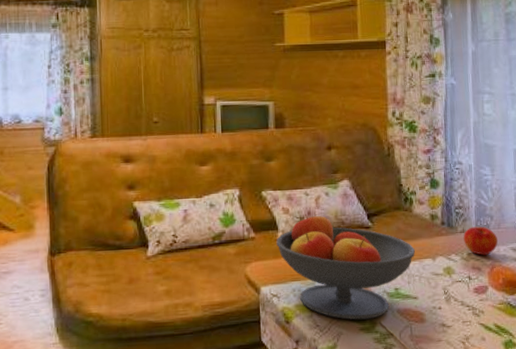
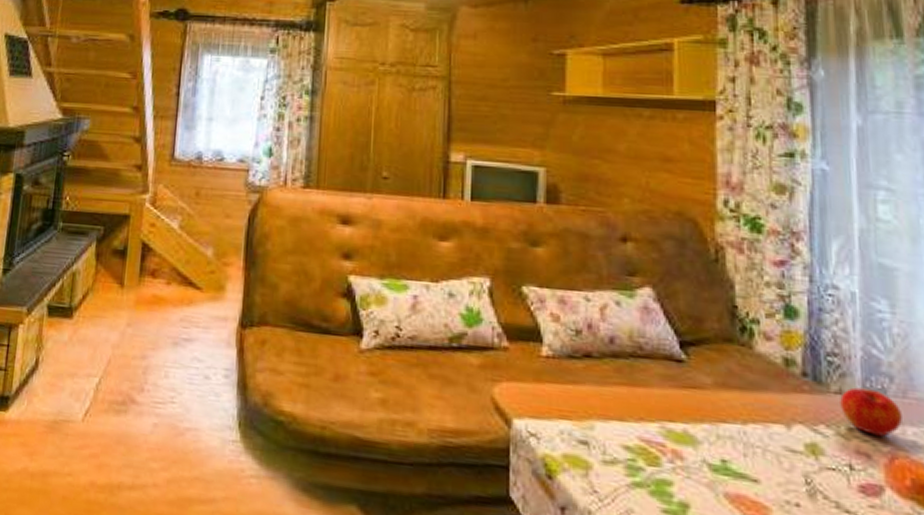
fruit bowl: present [276,213,415,320] -> none [539,326,756,499]

